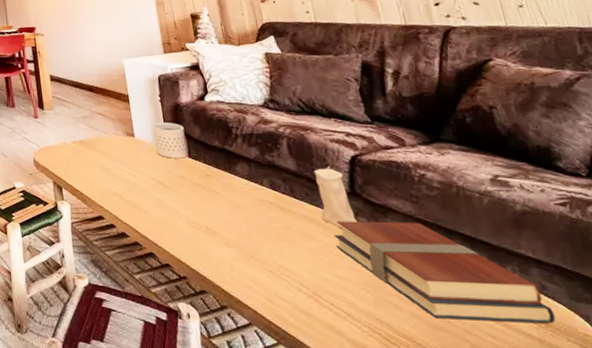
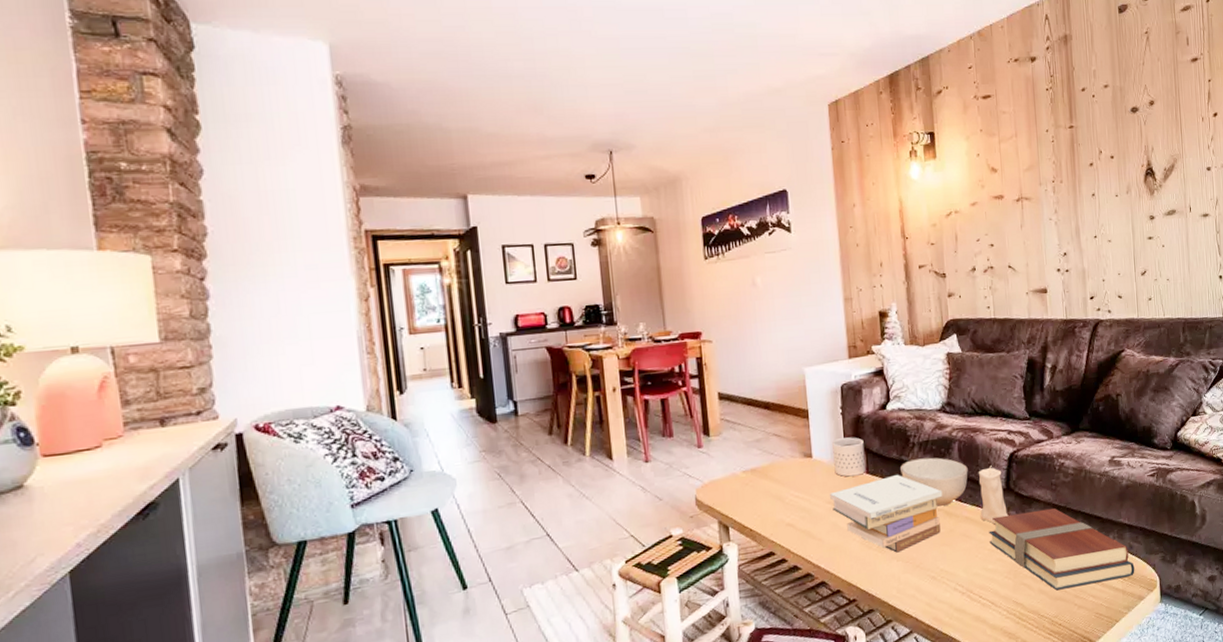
books: none [152,162,275,239] -> present [829,474,943,553]
bowl: none [224,150,302,200] -> present [900,457,968,507]

